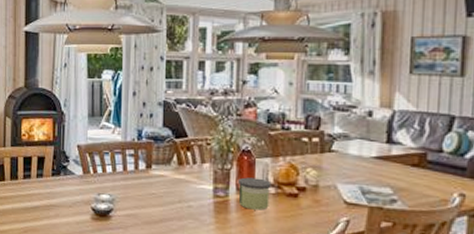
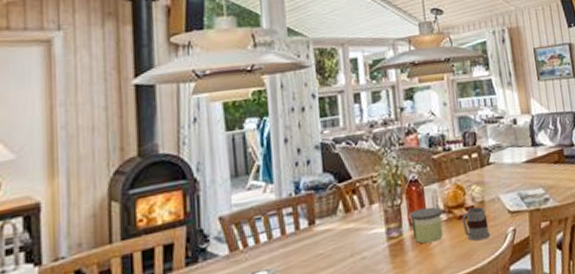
mug: none [291,188,320,222] -> present [462,206,491,241]

